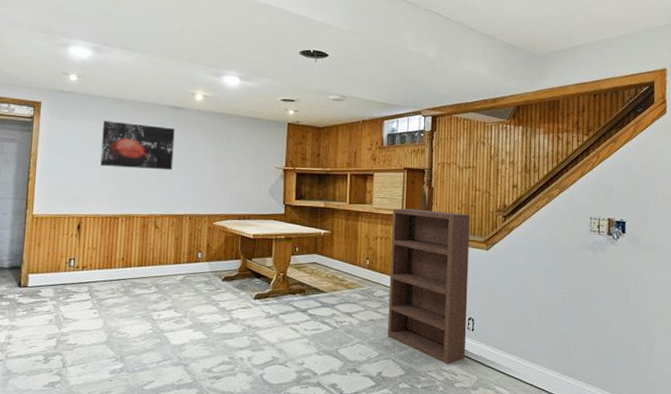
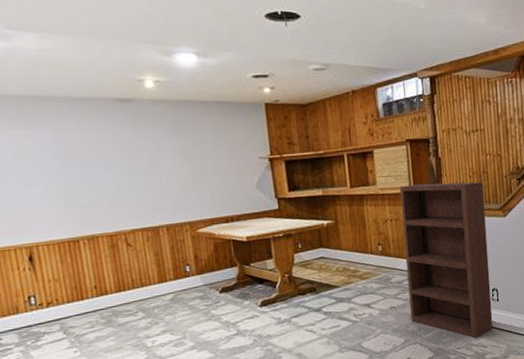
wall art: present [100,121,175,171] -> none [31,125,134,183]

